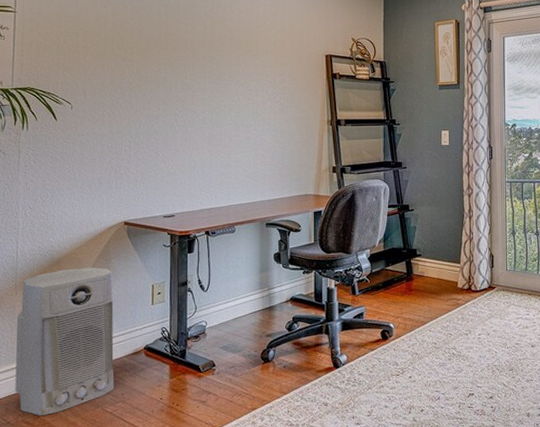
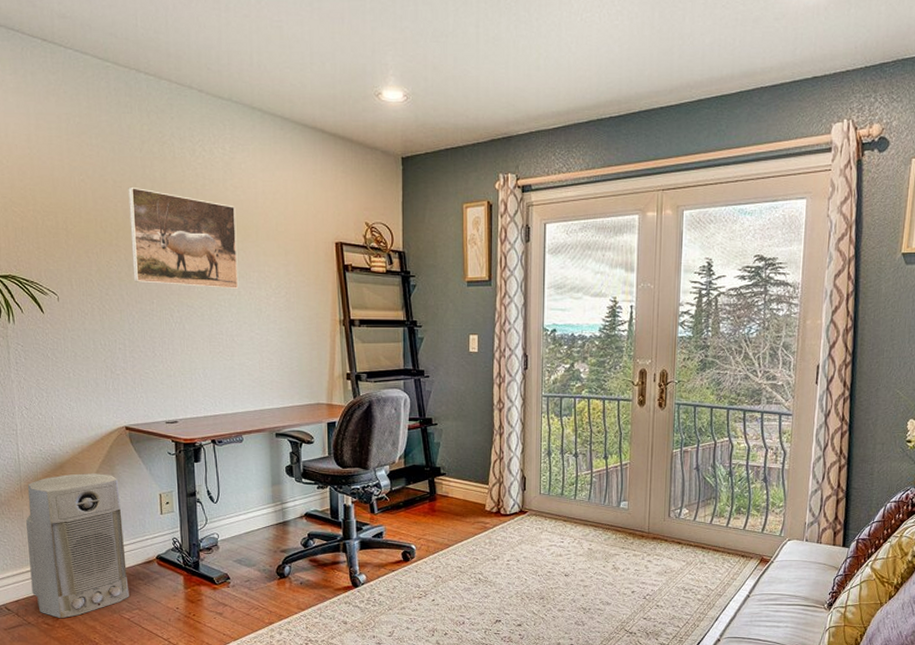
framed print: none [143,11,239,96] -> present [128,186,239,290]

